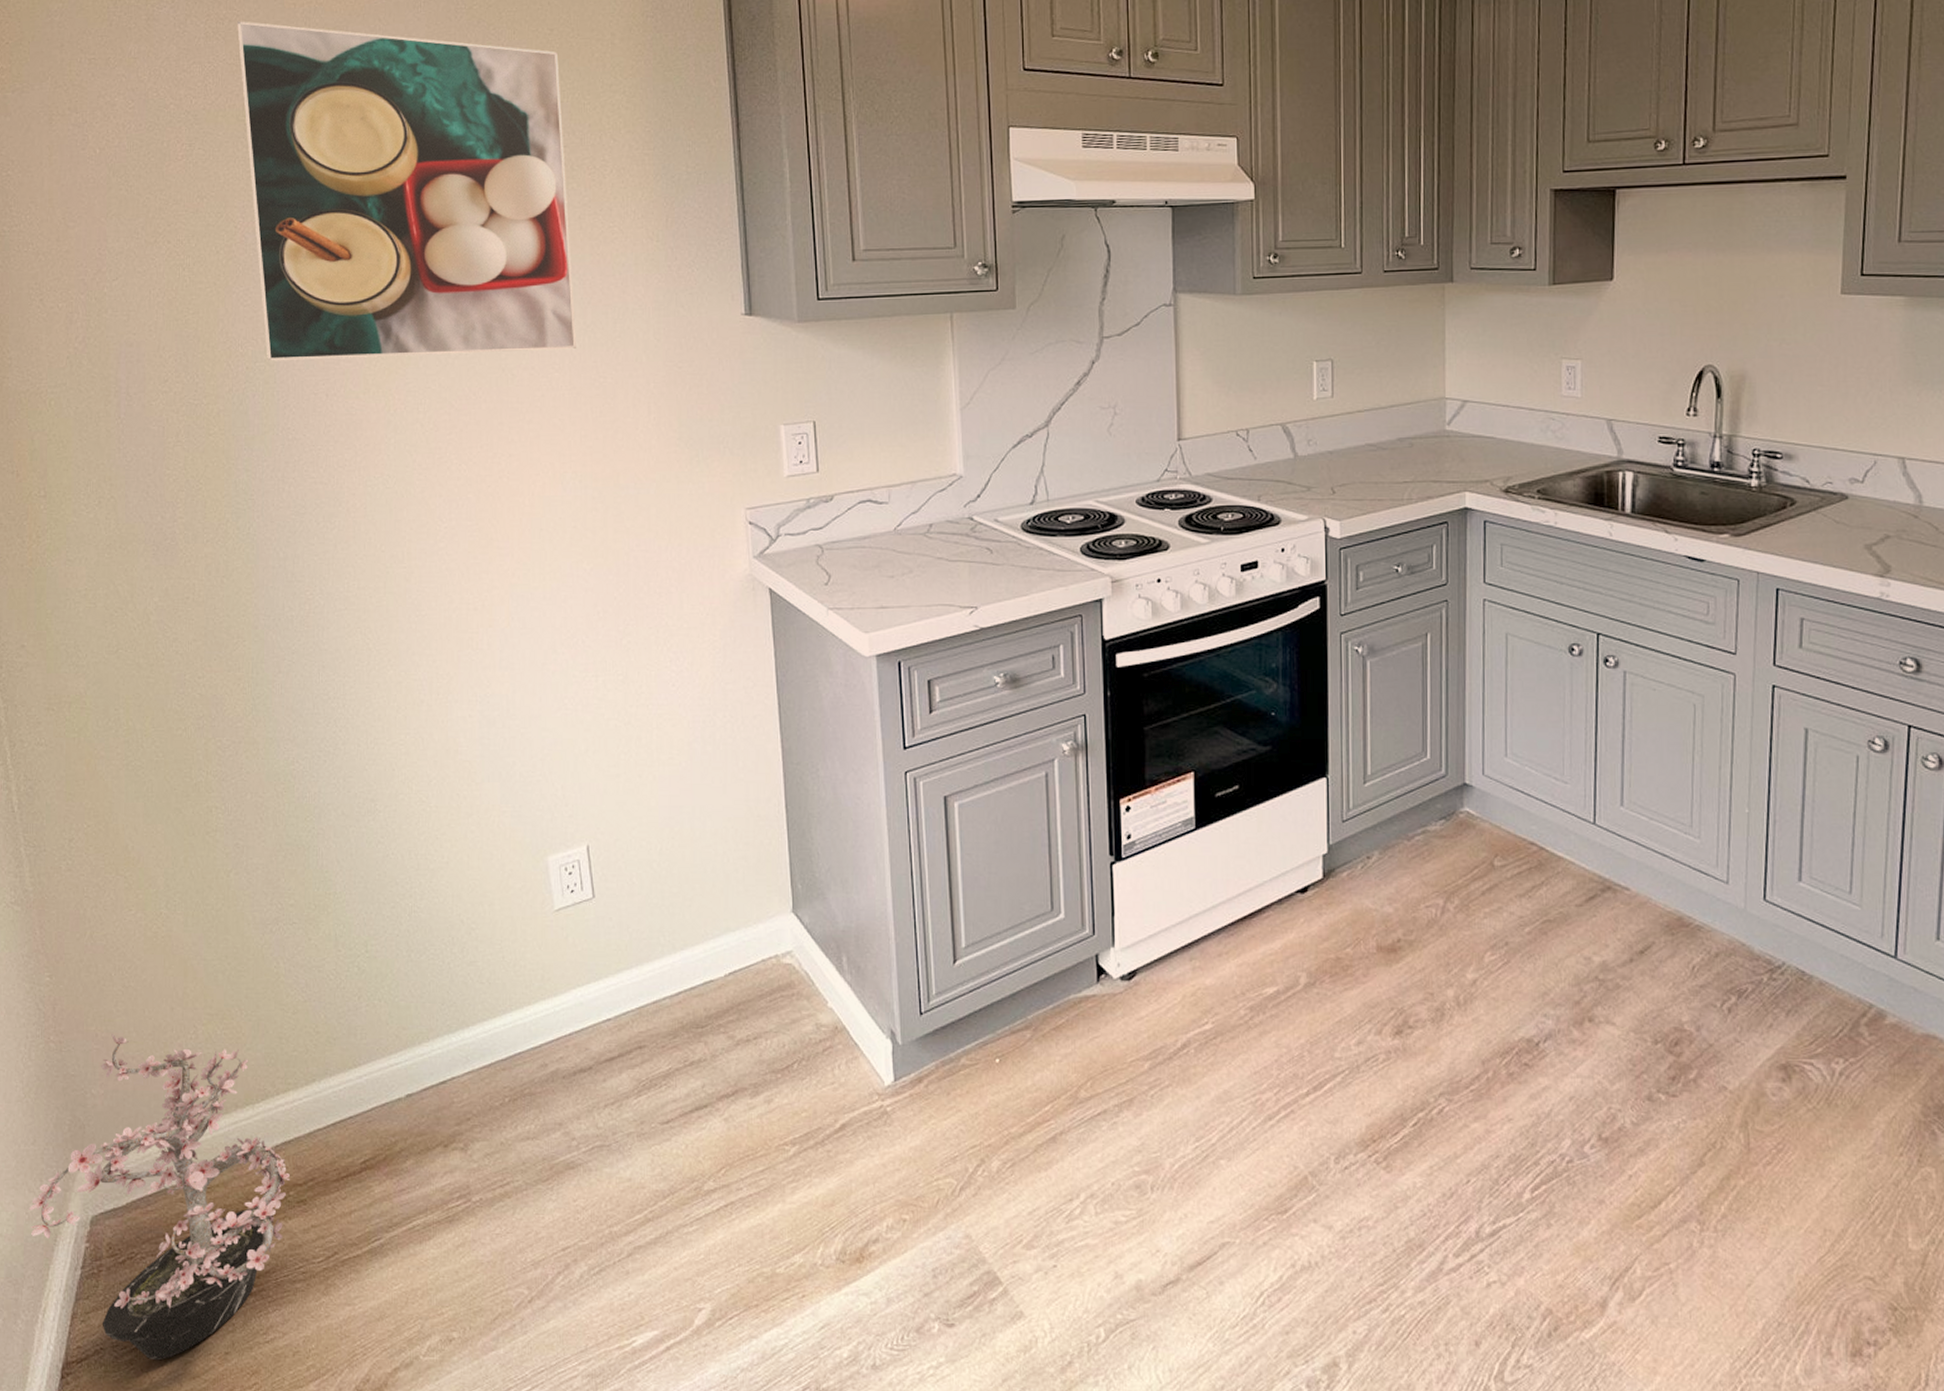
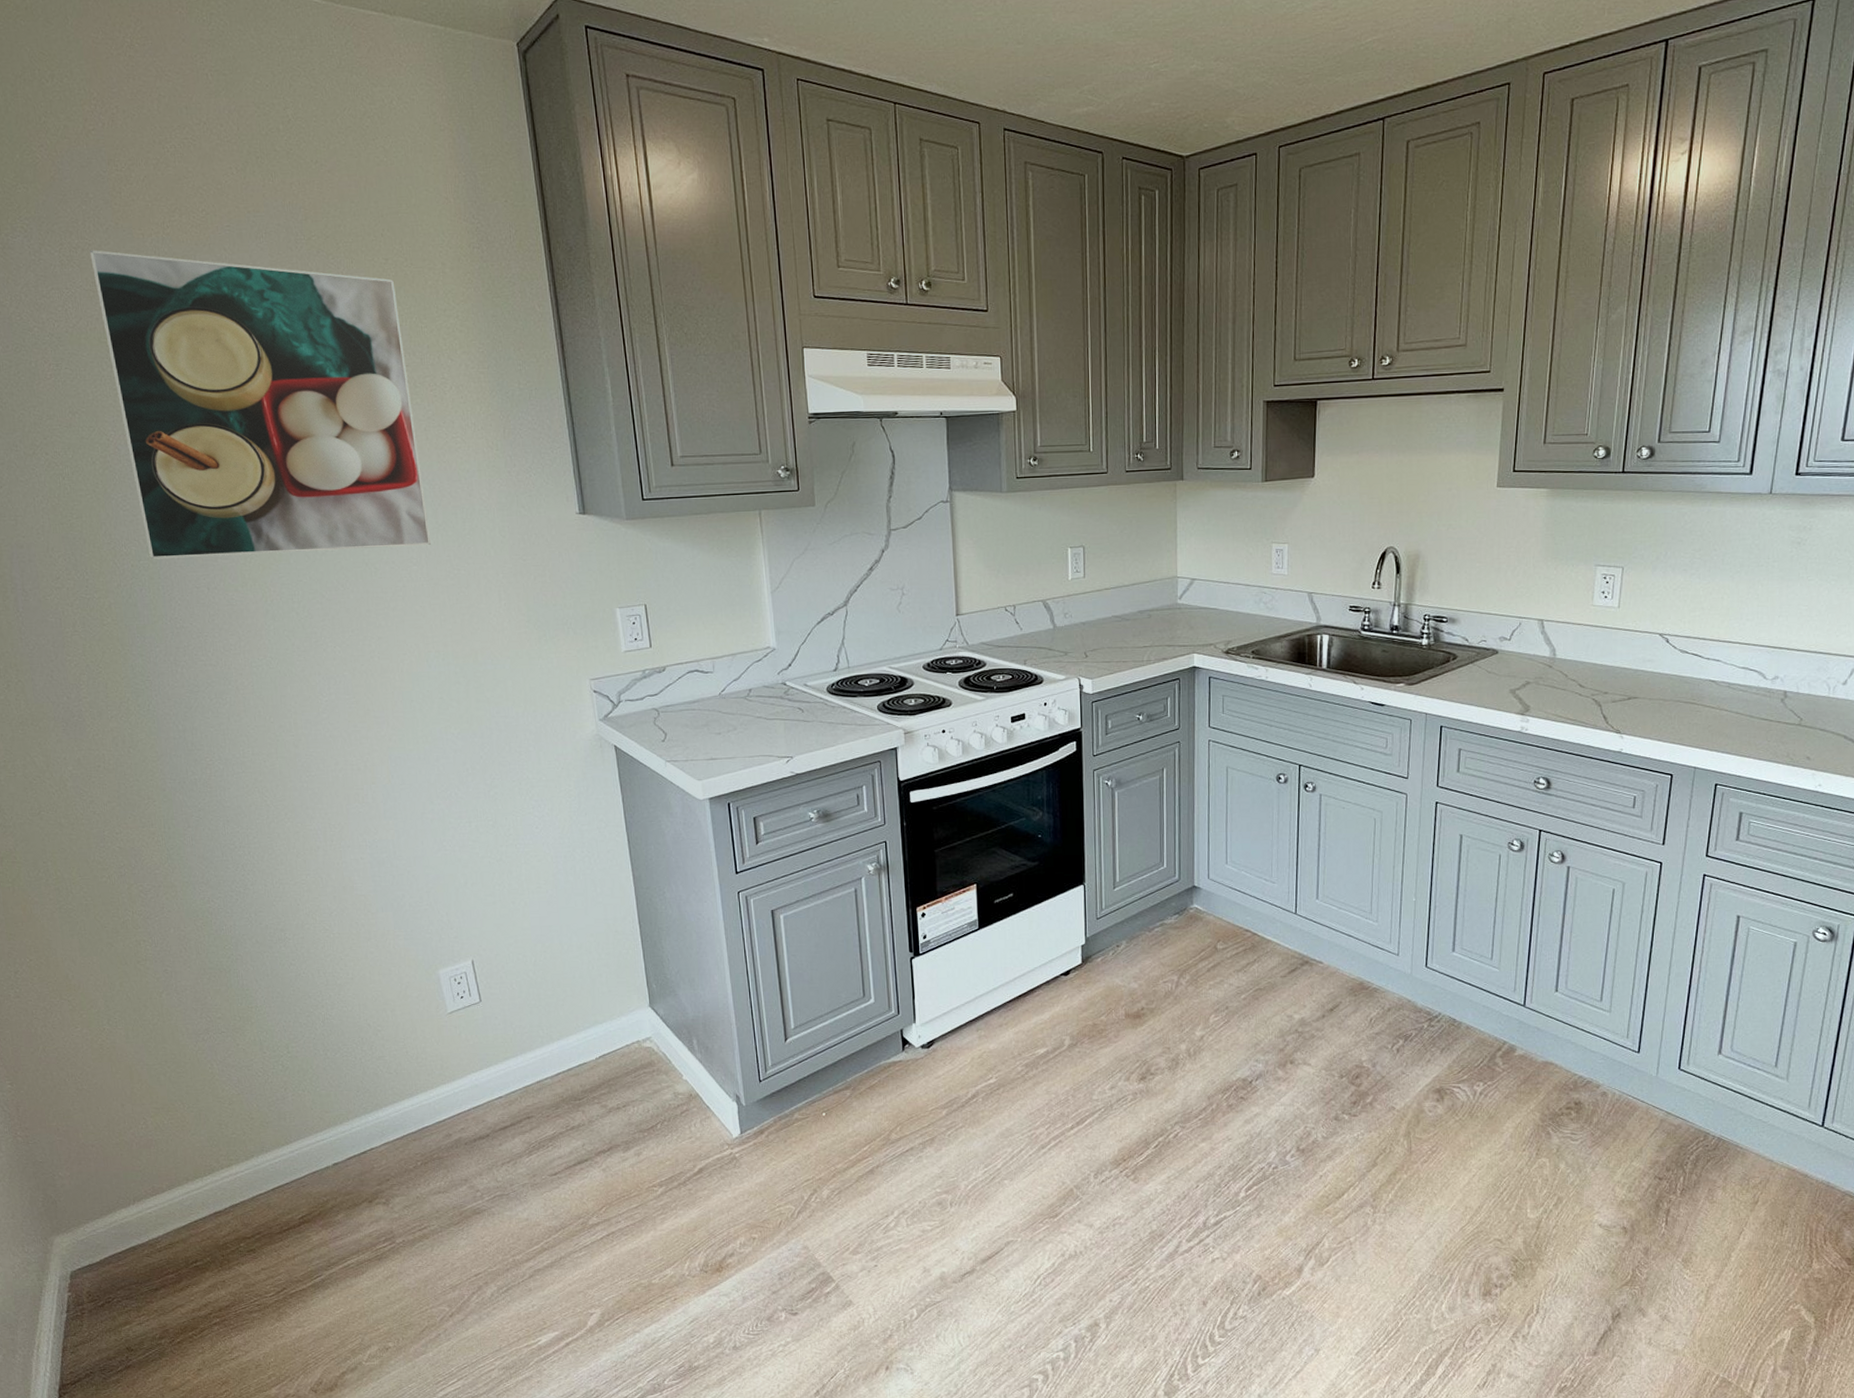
potted plant: present [29,1034,291,1361] -> none [15,1128,240,1379]

